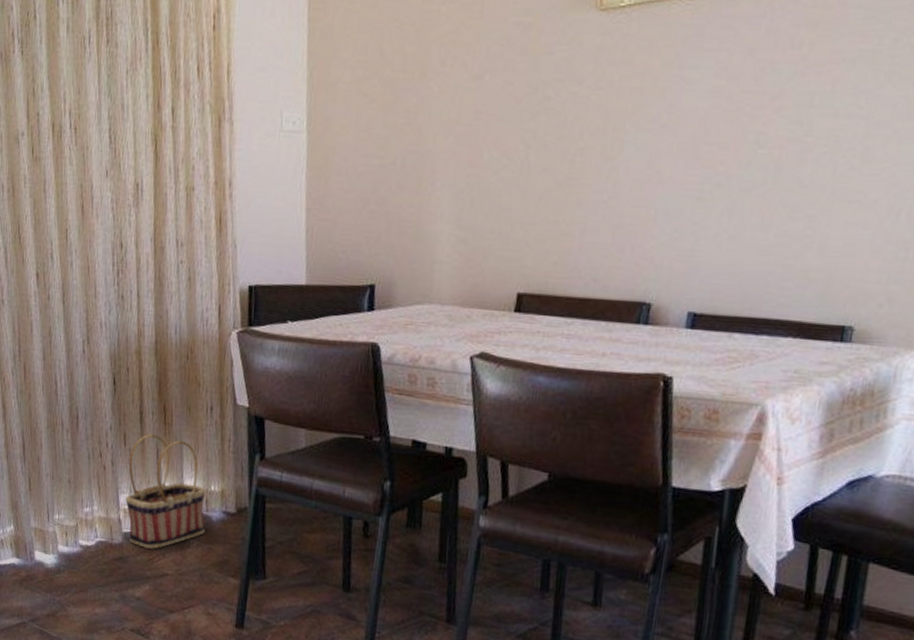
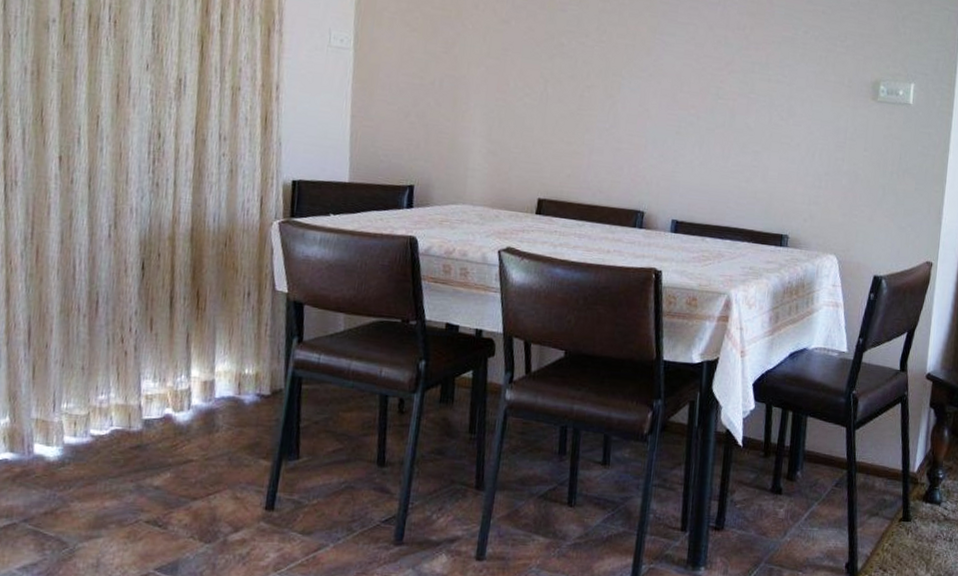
basket: present [125,434,205,549] -> none [148,319,239,435]

